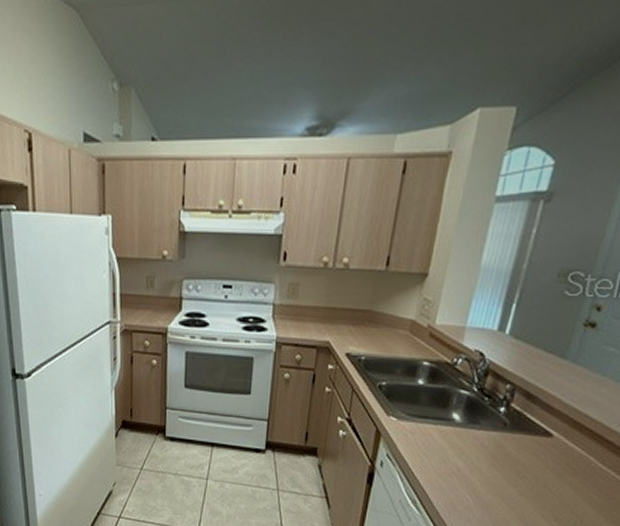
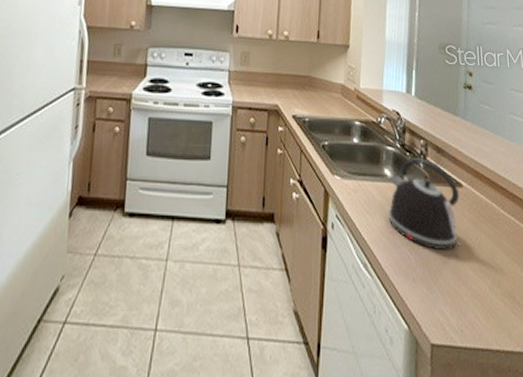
kettle: none [449,403,547,497] -> present [388,158,462,249]

